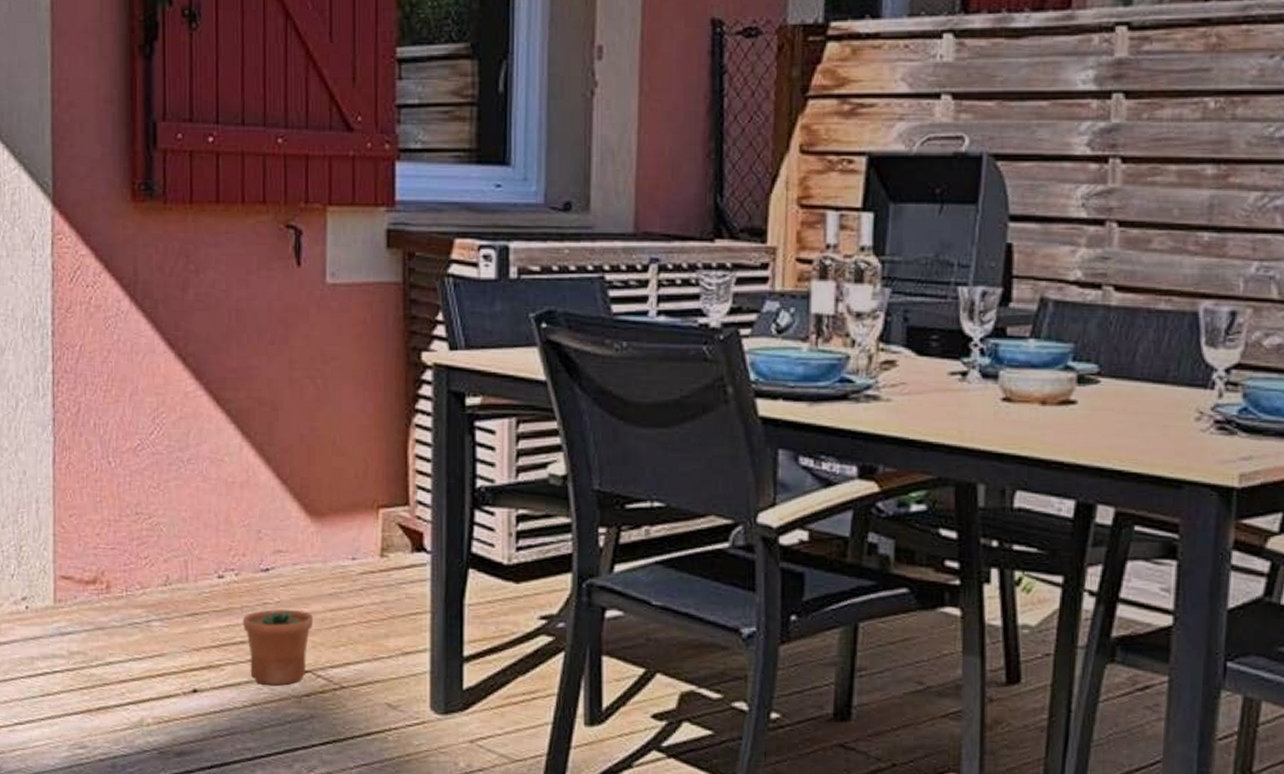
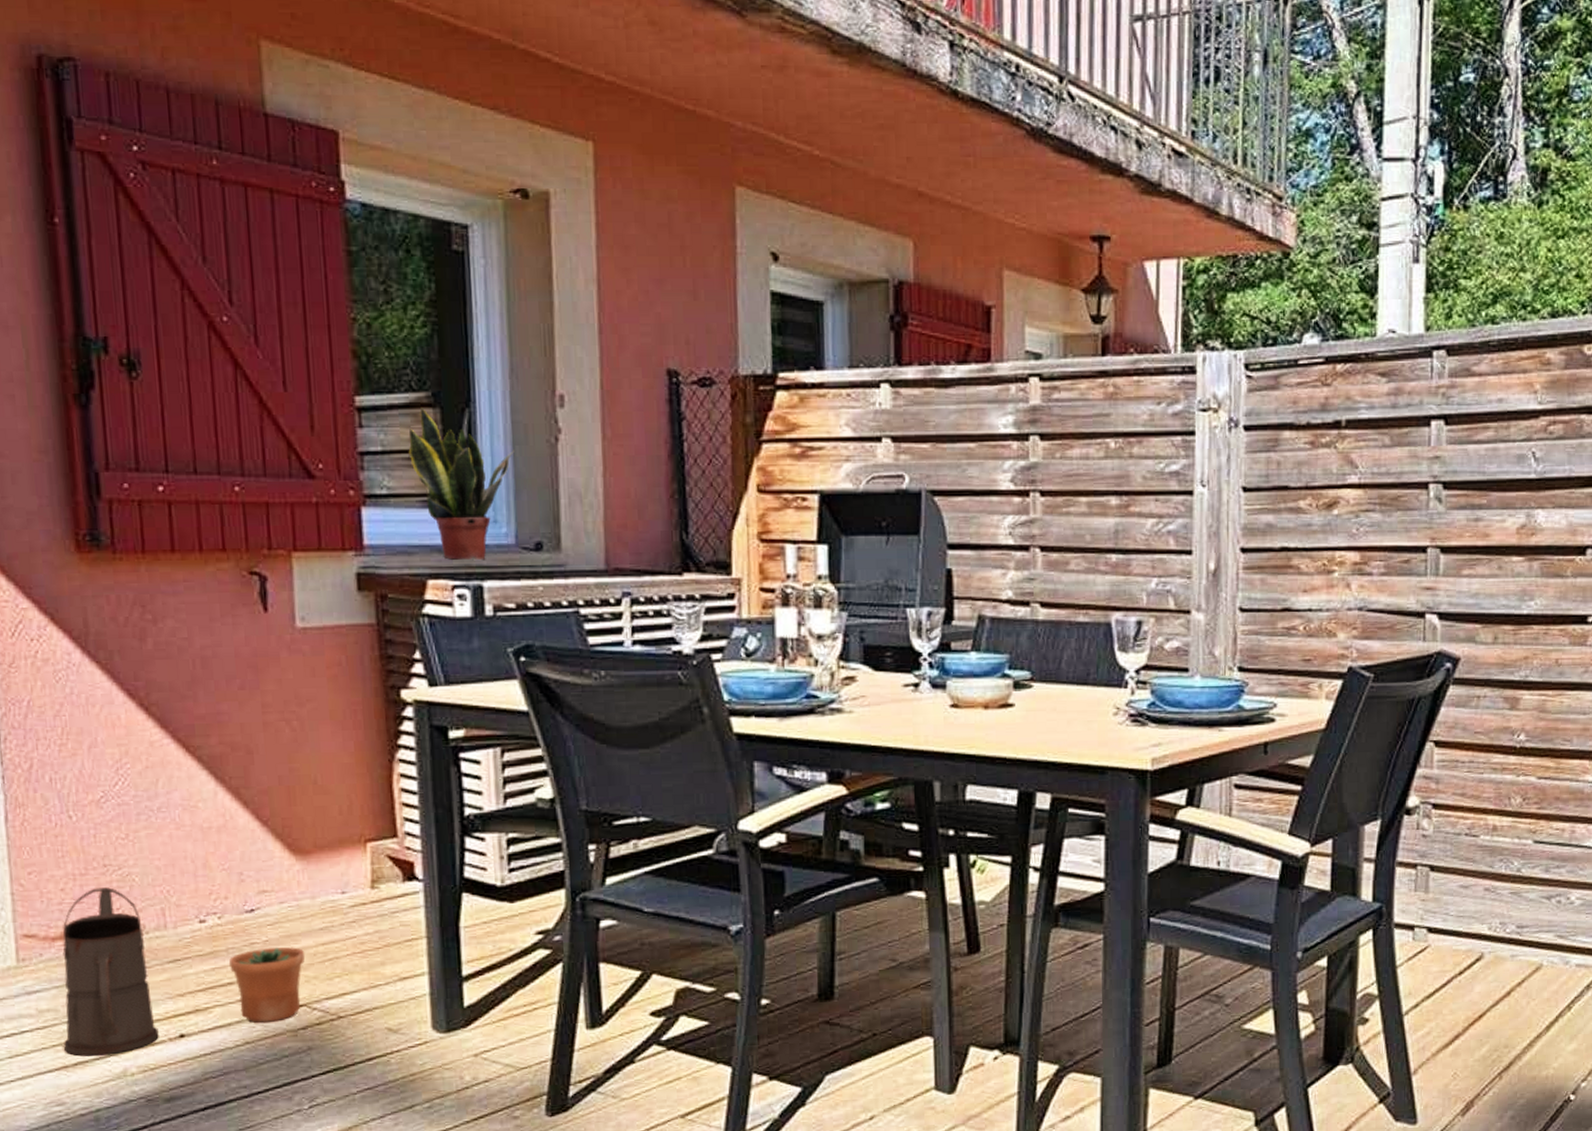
watering can: none [90,535,174,703] -> present [62,887,159,1056]
potted plant: none [444,59,549,219] -> present [408,408,515,560]

